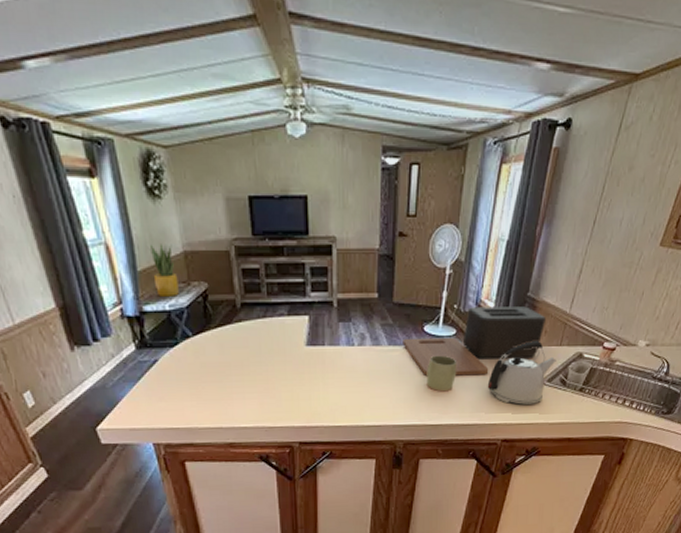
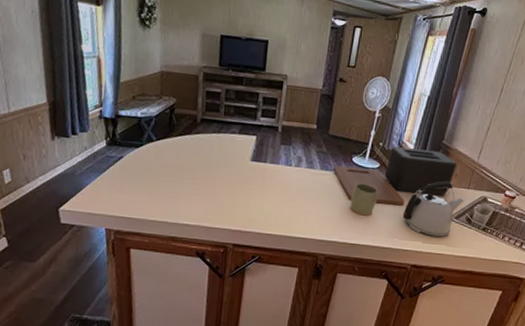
planter: present [147,244,179,297] -> none [132,63,153,106]

